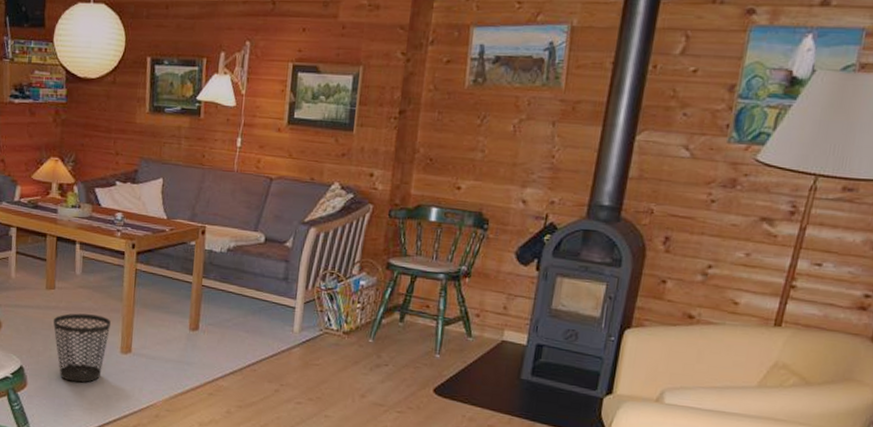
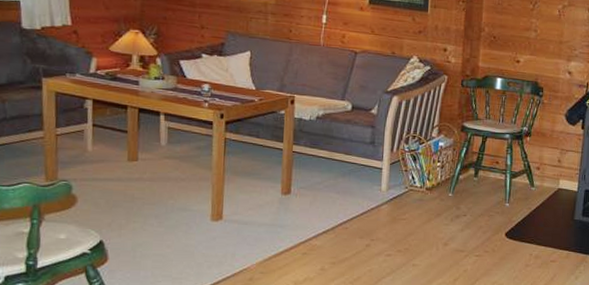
wastebasket: present [53,313,111,383] -> none [136,184,200,253]

